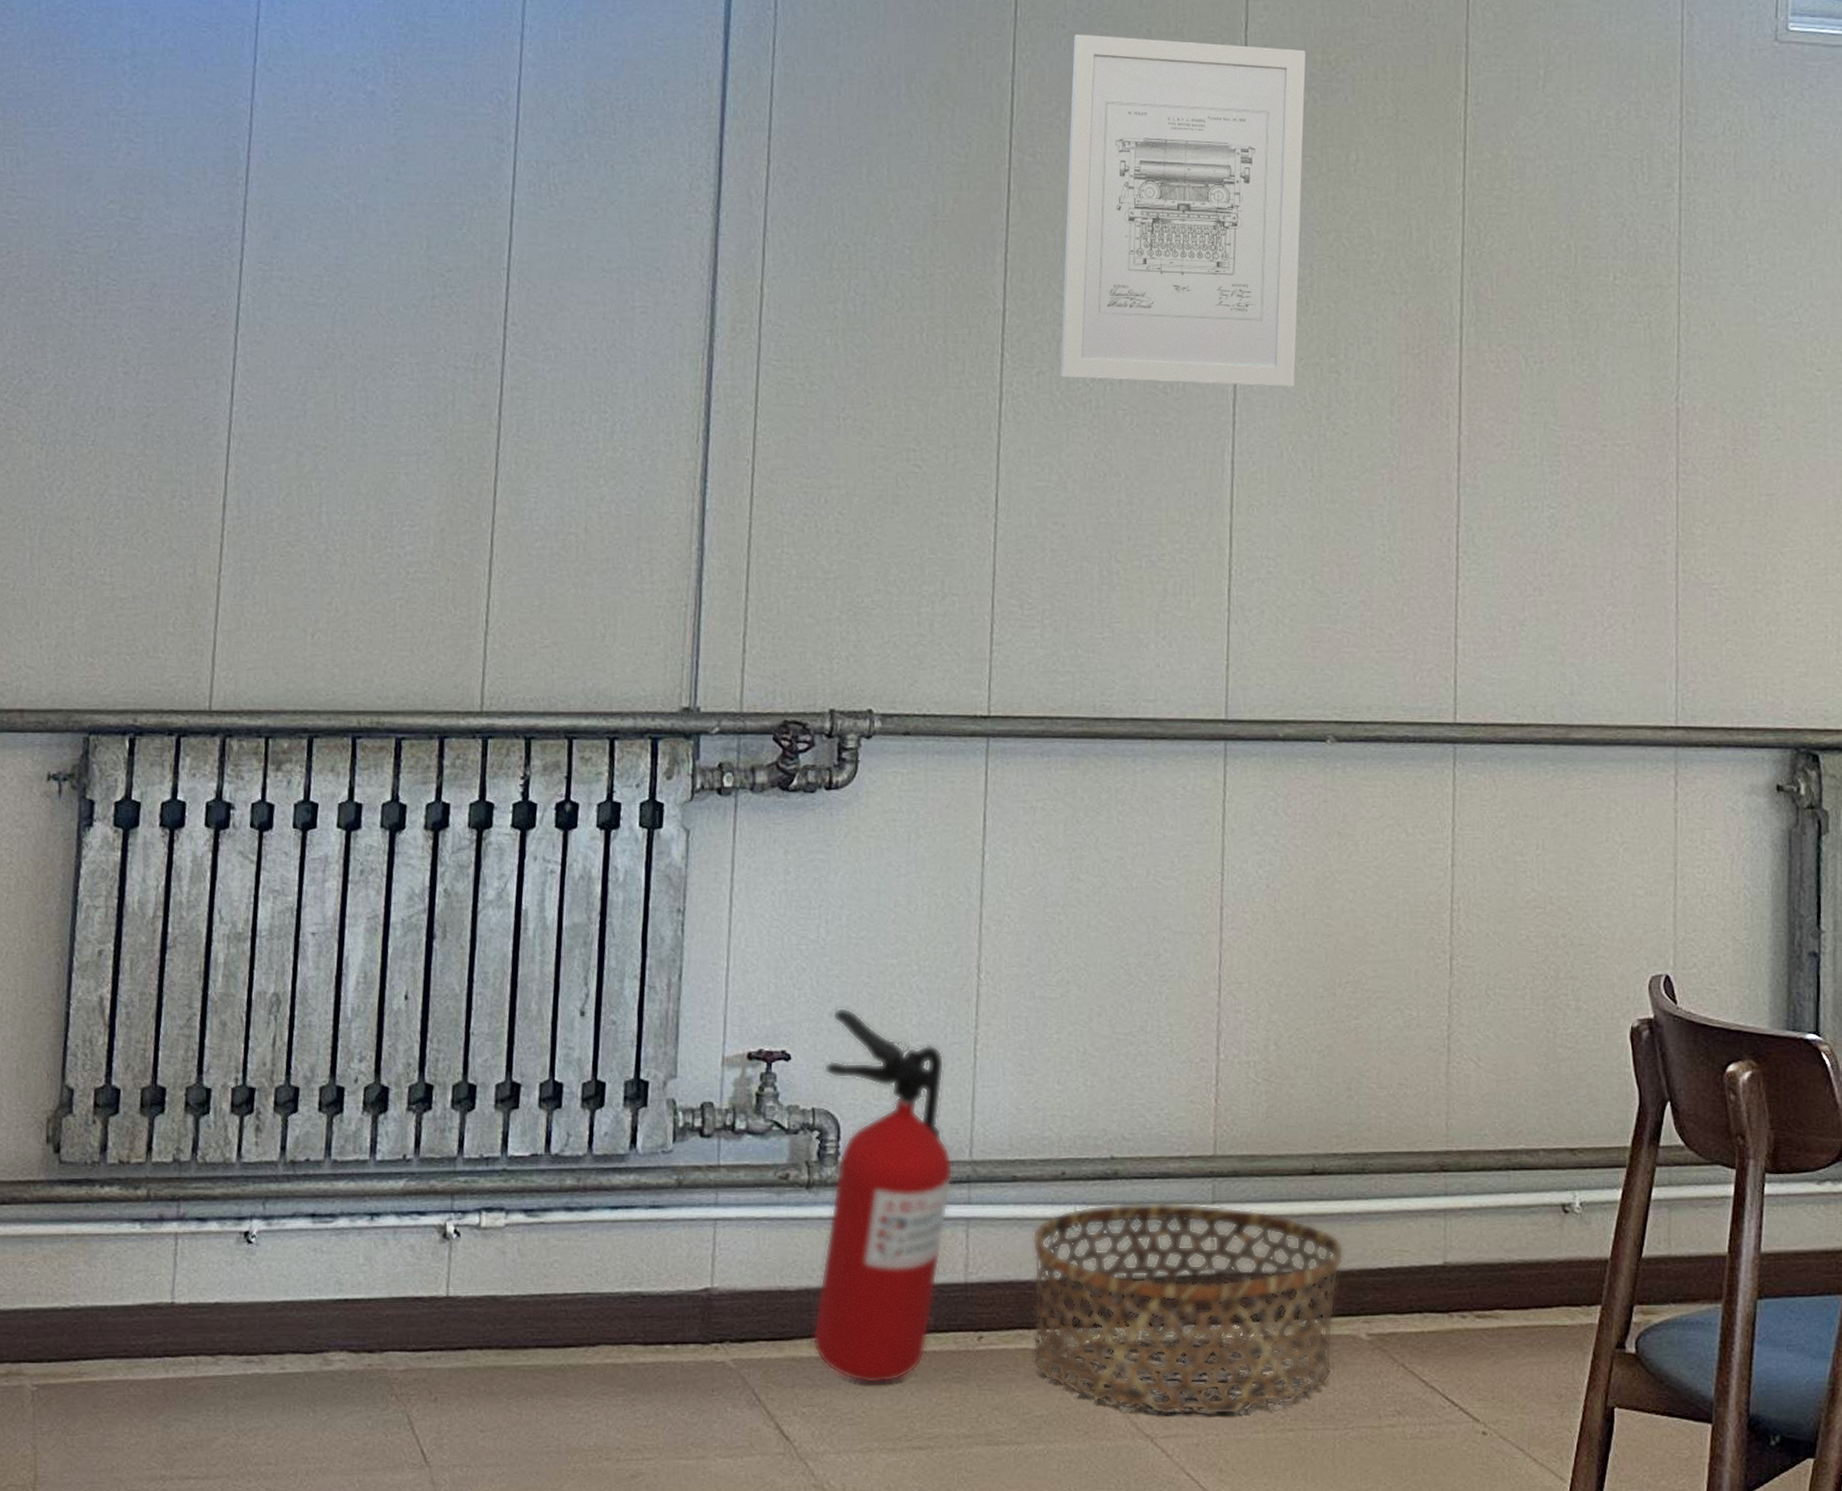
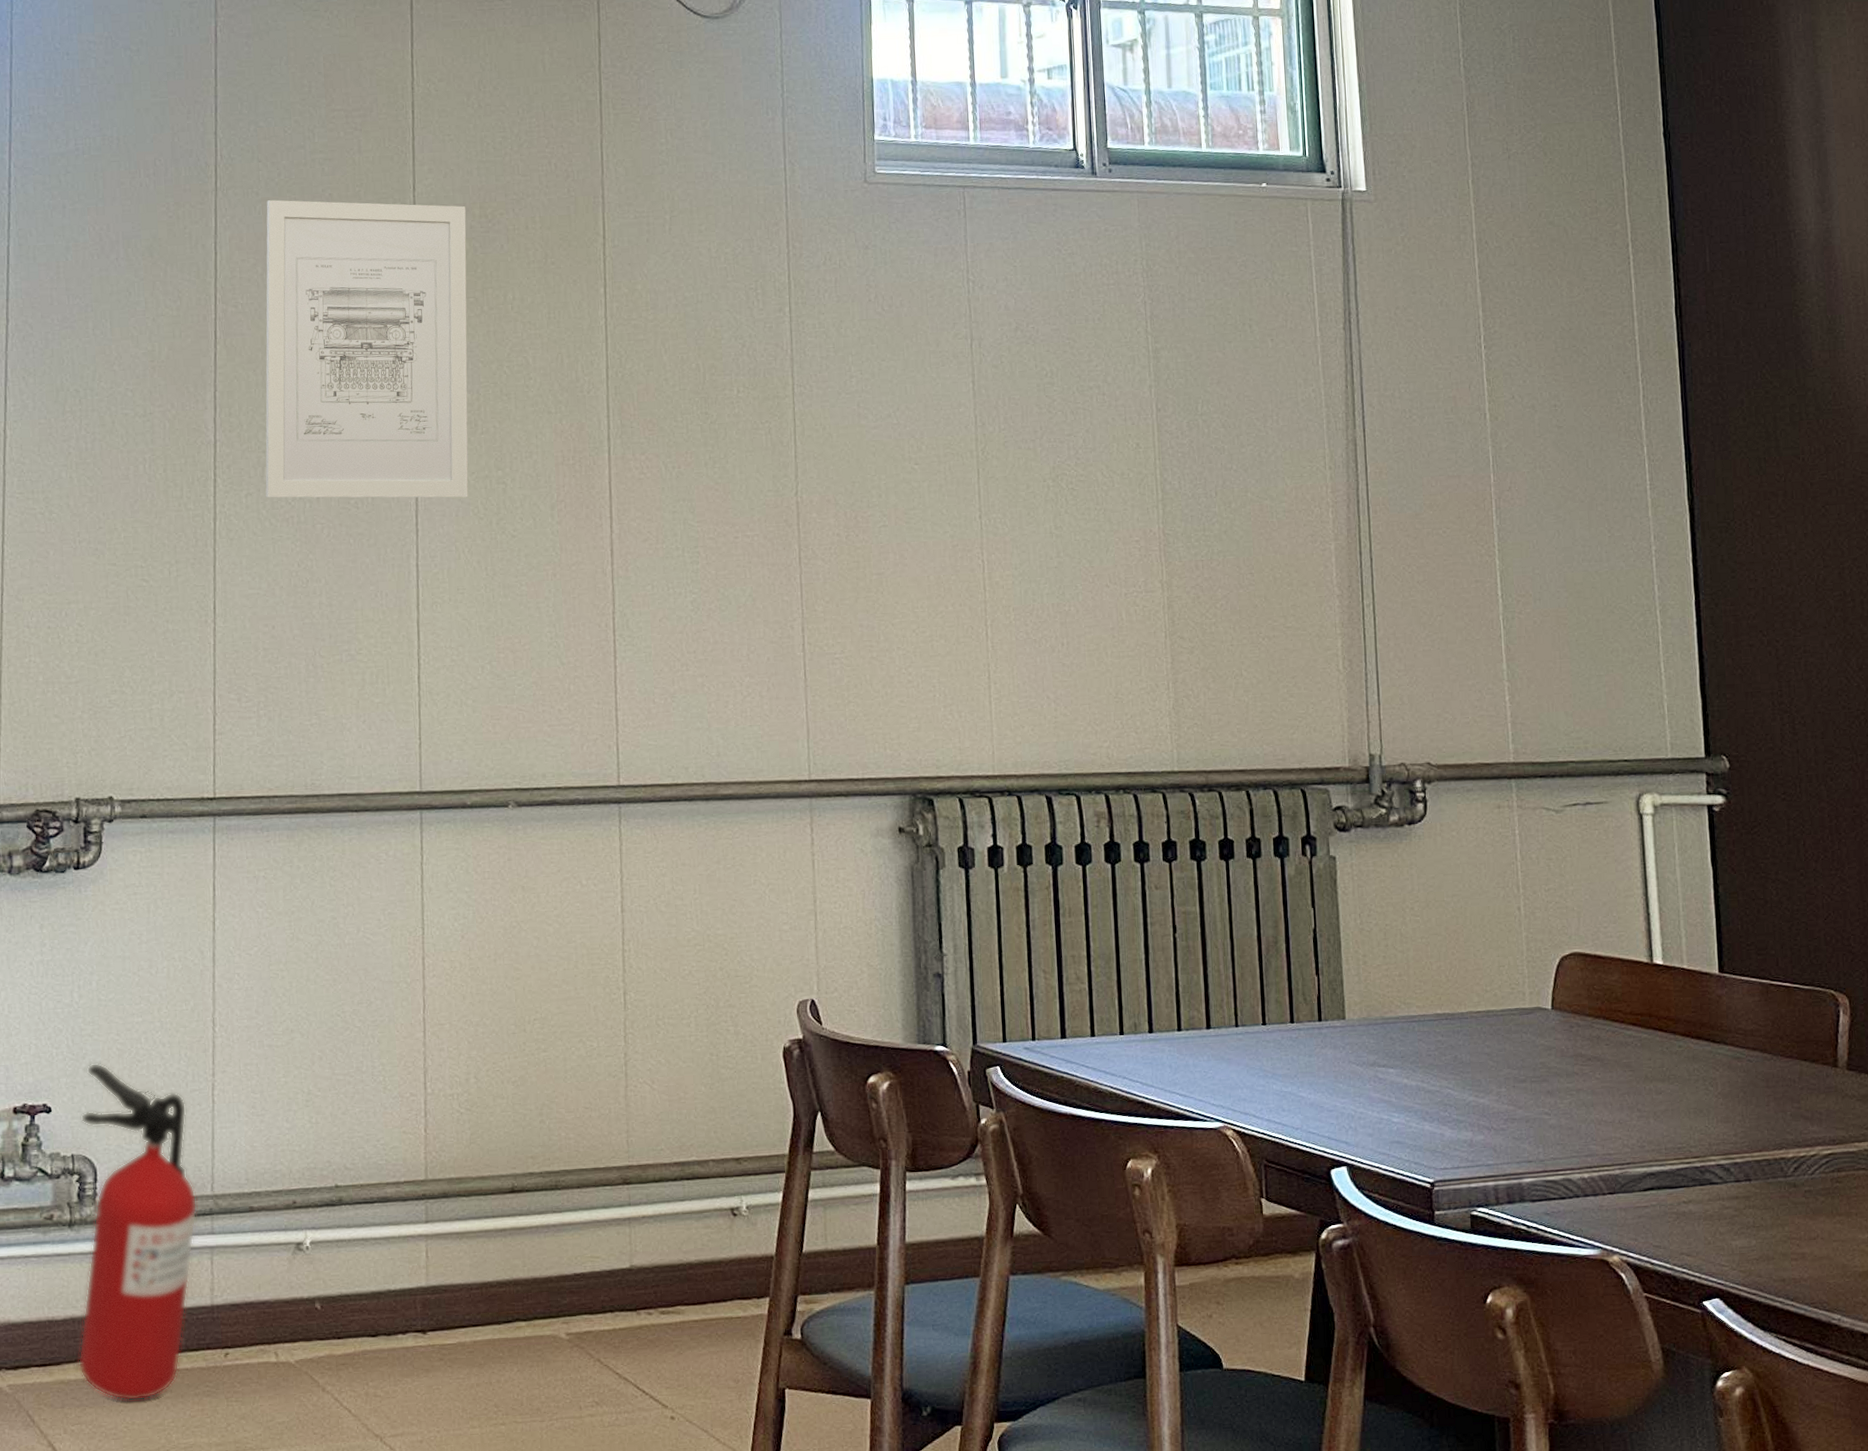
basket: present [1032,1201,1344,1415] -> none [269,1223,543,1416]

